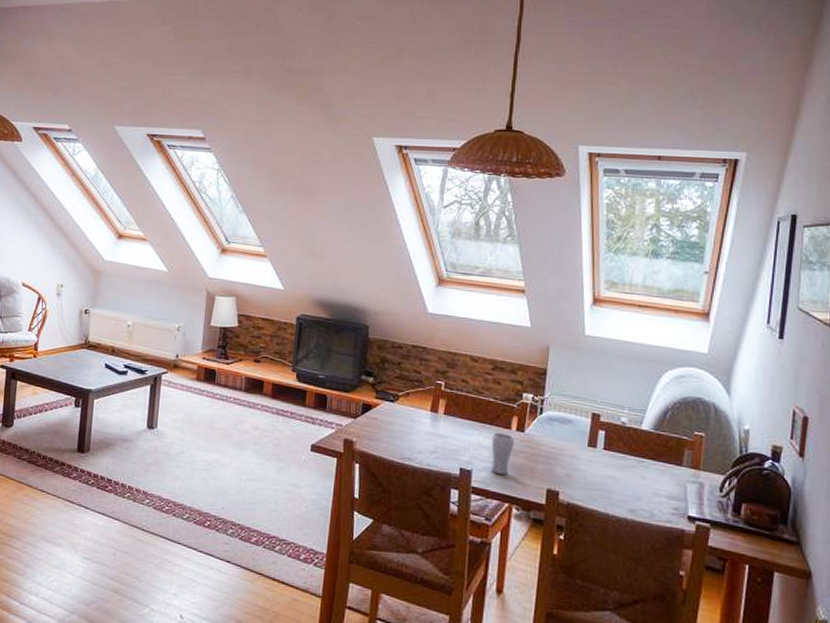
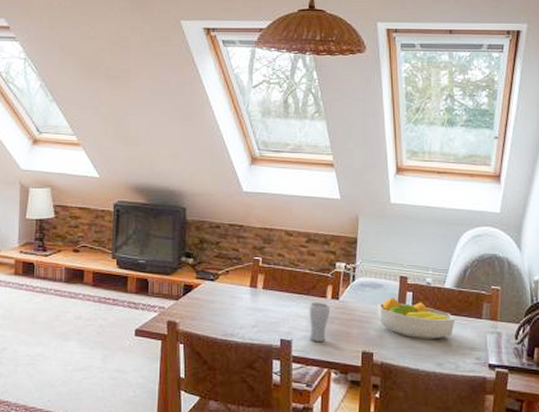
fruit bowl: none [566,434,653,484] -> present [378,296,456,339]

